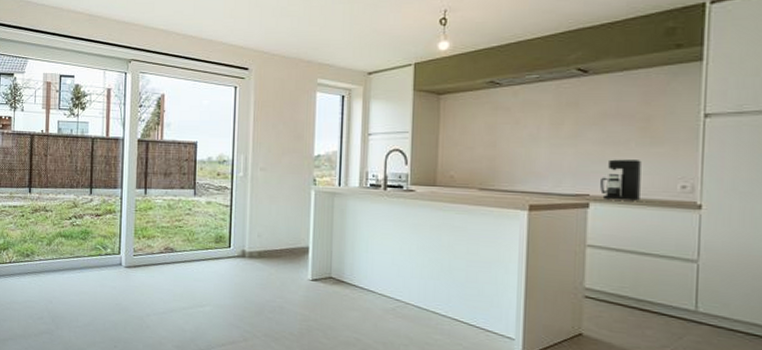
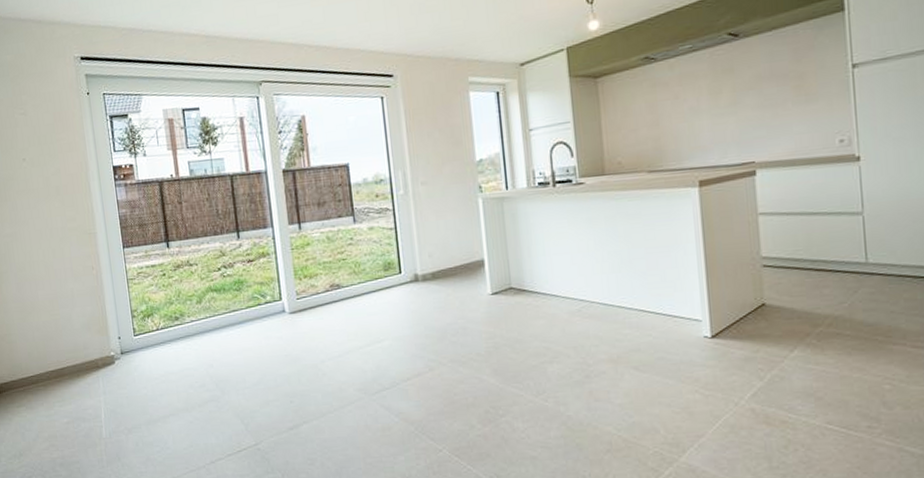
coffee maker: present [600,159,641,202] -> none [764,119,803,164]

